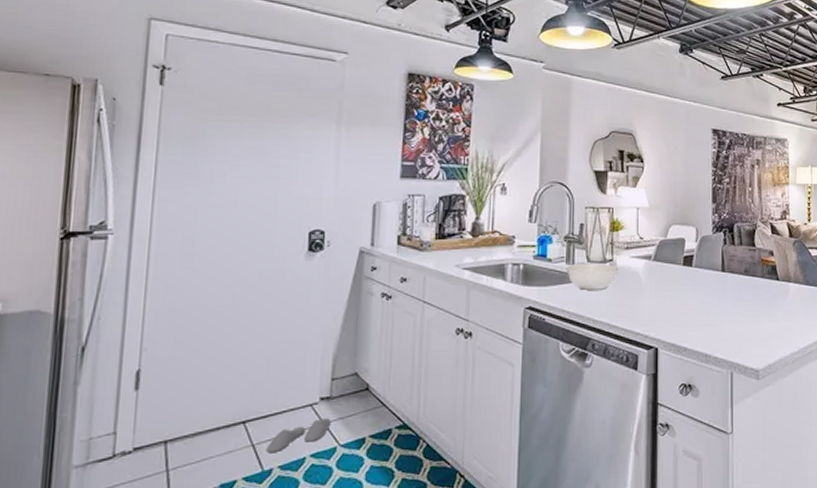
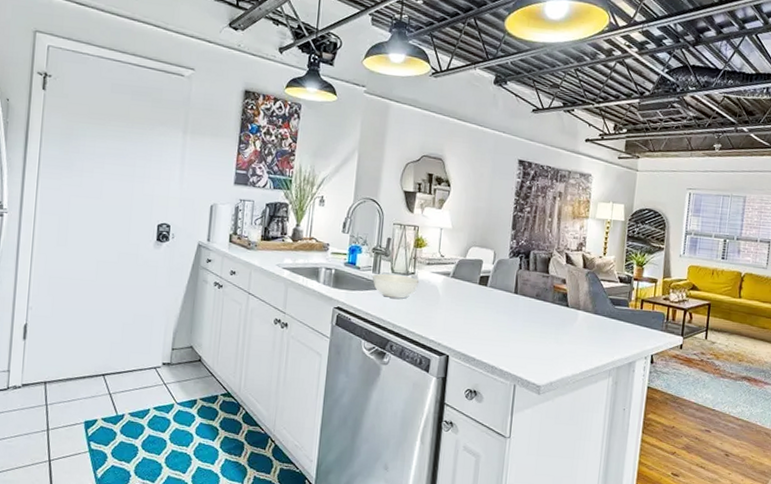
slippers: present [266,418,330,454] -> none [120,380,170,402]

